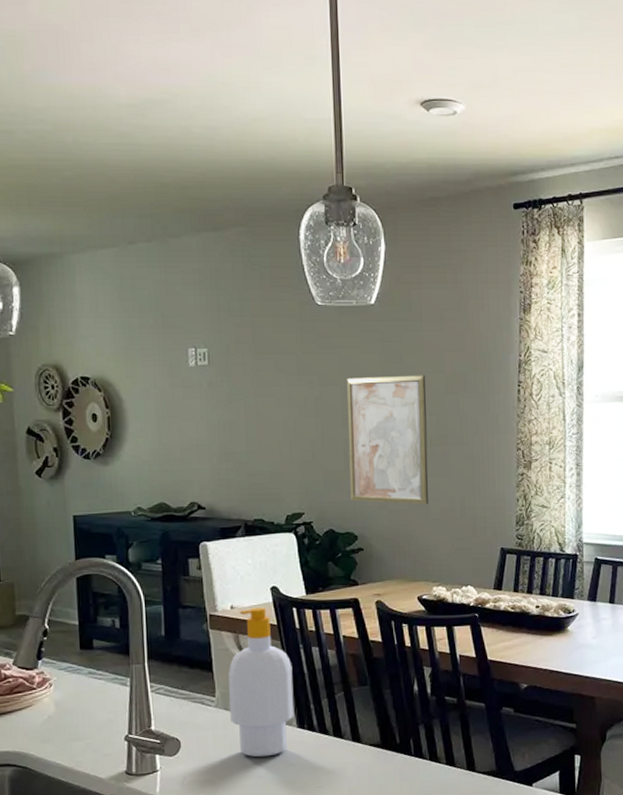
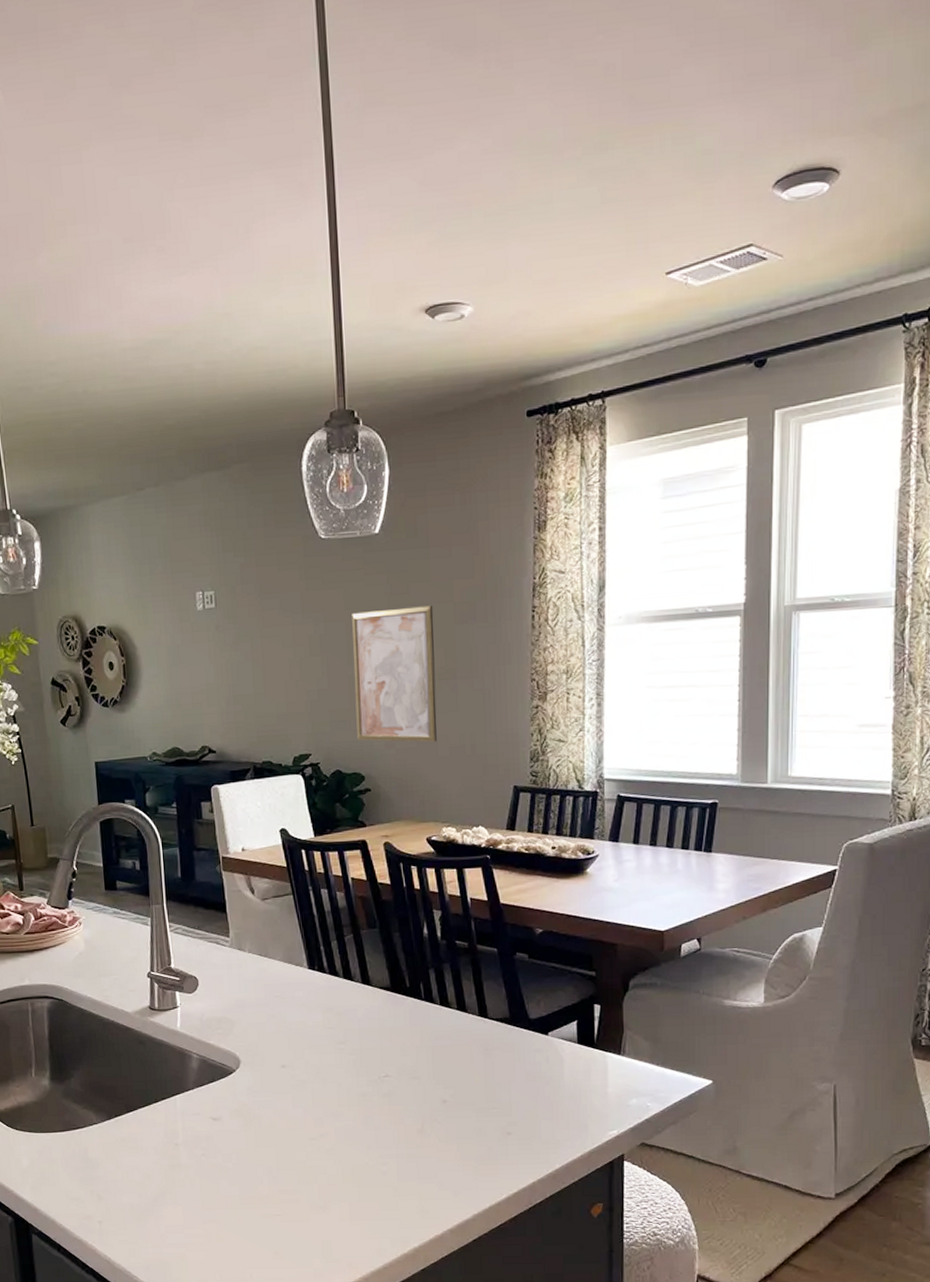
soap bottle: present [228,607,295,758] -> none [241,849,305,997]

